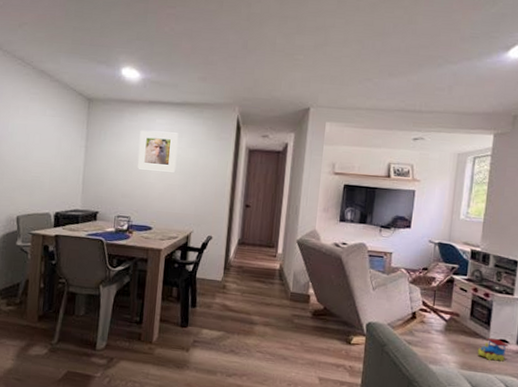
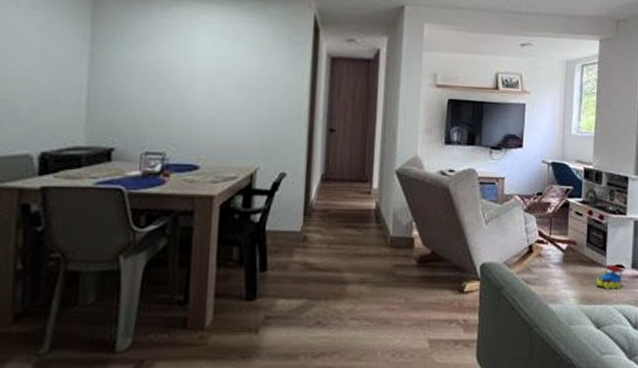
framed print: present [138,131,178,172] -> none [175,31,234,89]

